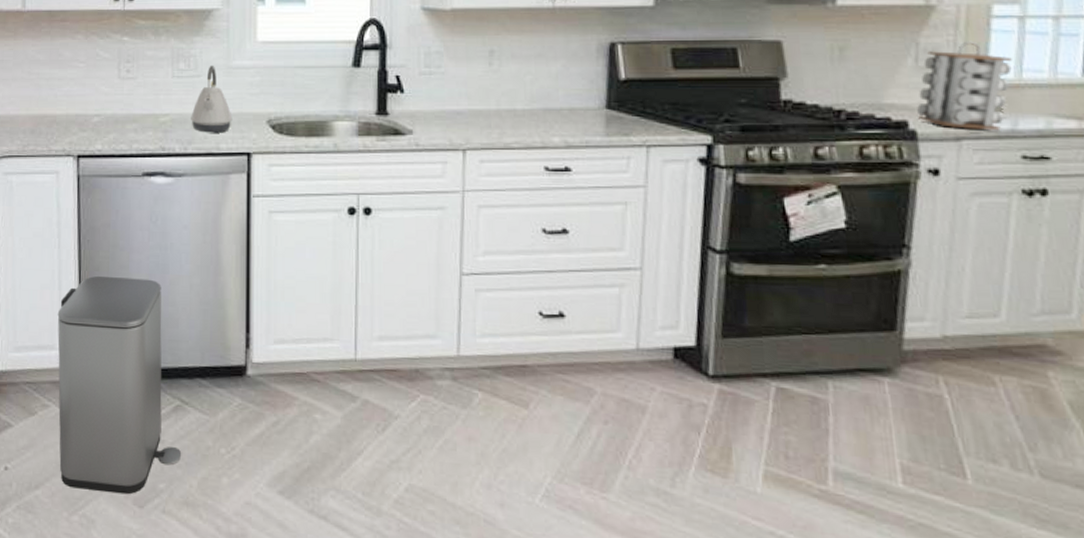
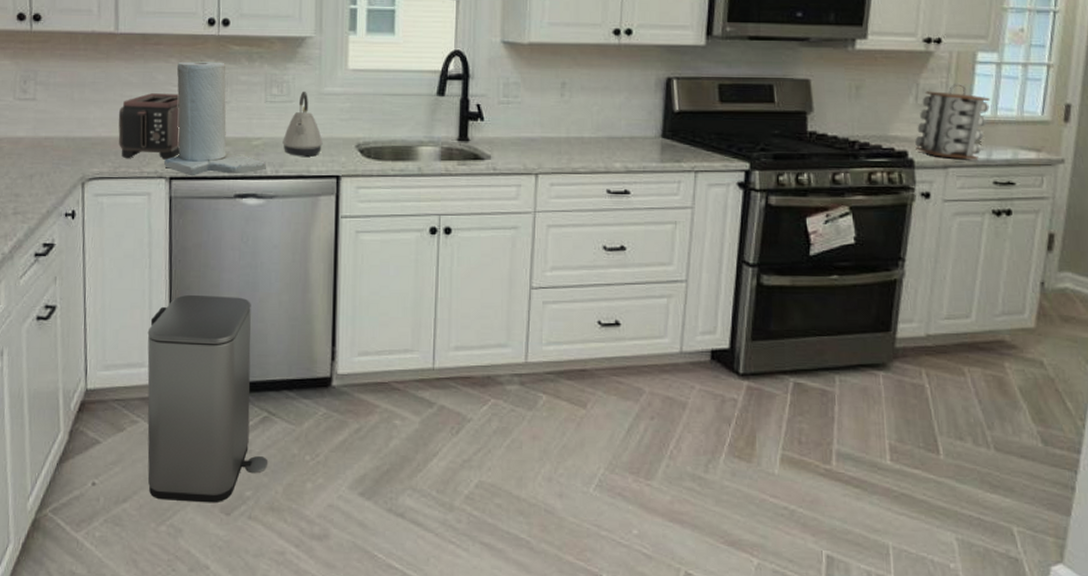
toaster: none [26,70,87,138] -> present [118,93,180,160]
paper towel: none [71,37,174,154] -> present [163,61,266,176]

